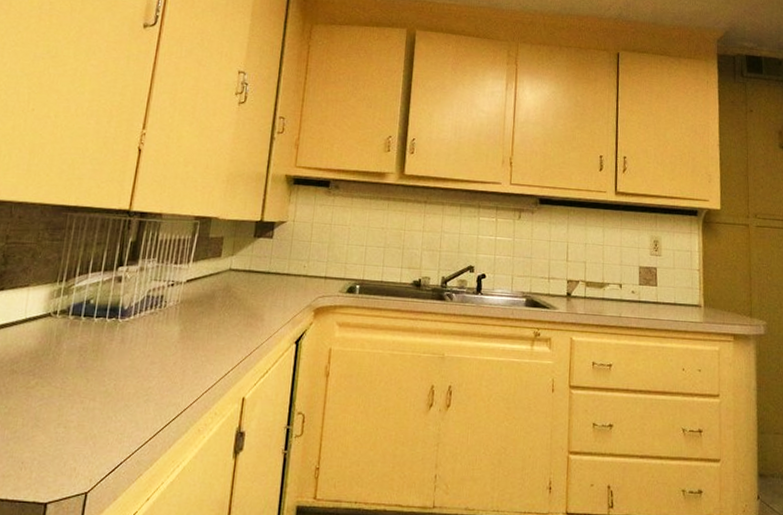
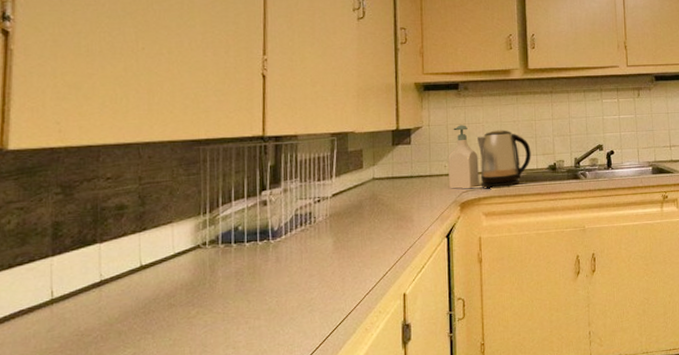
soap bottle: none [305,225,340,295] -> present [448,125,479,189]
kettle: none [339,235,397,299] -> present [477,130,531,189]

